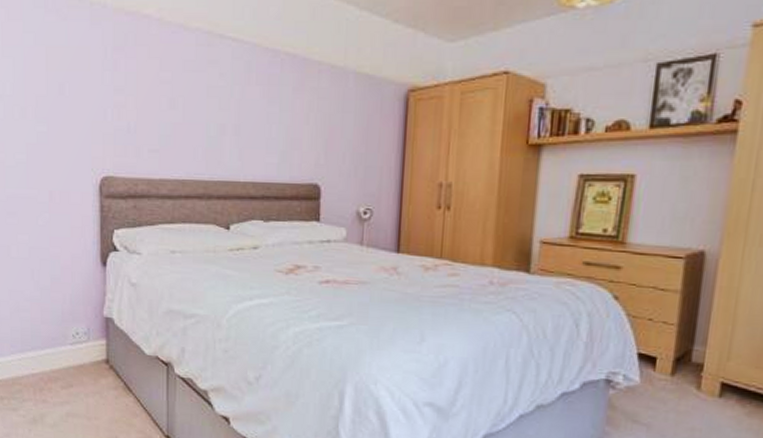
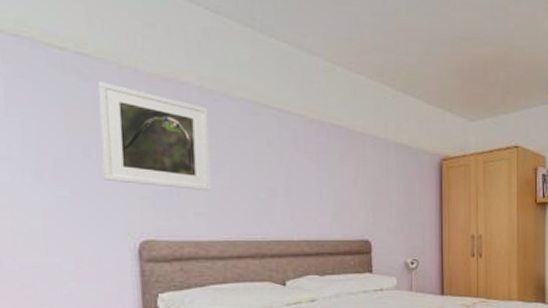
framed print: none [73,19,166,128] -> present [98,81,212,192]

